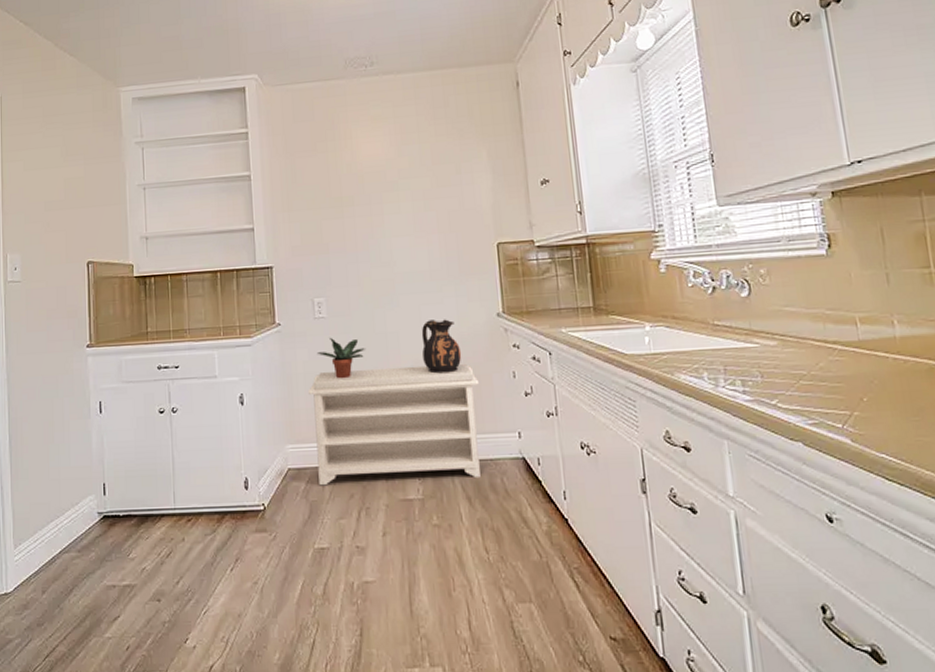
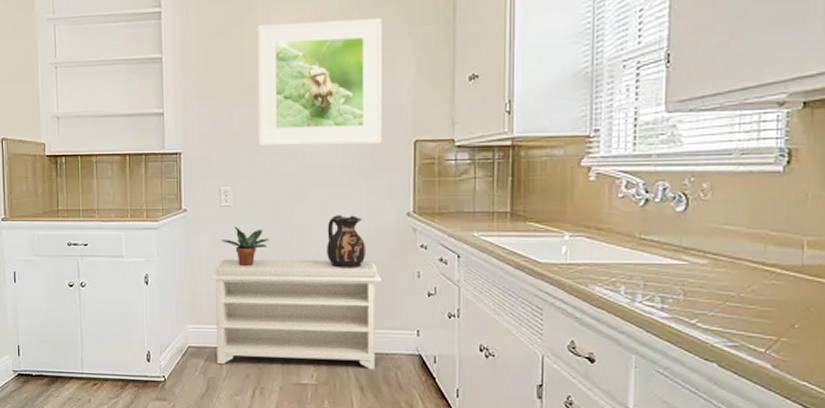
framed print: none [341,131,467,257] -> present [258,17,382,147]

